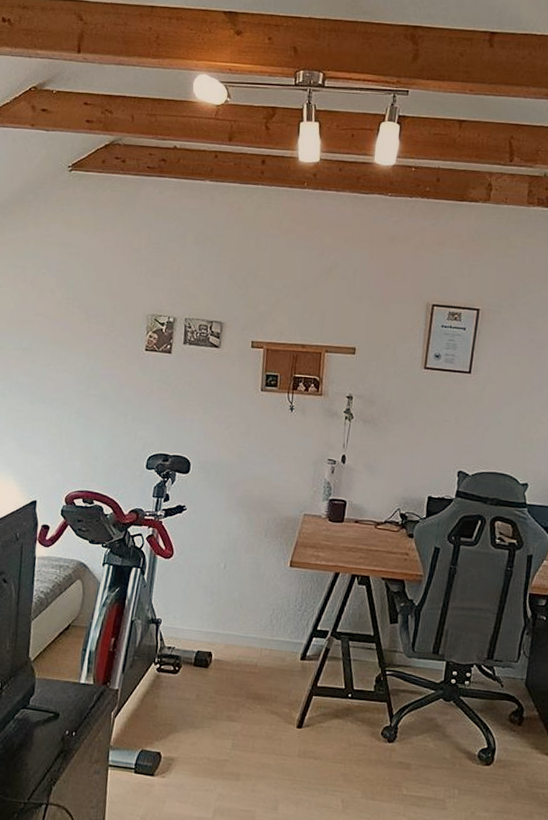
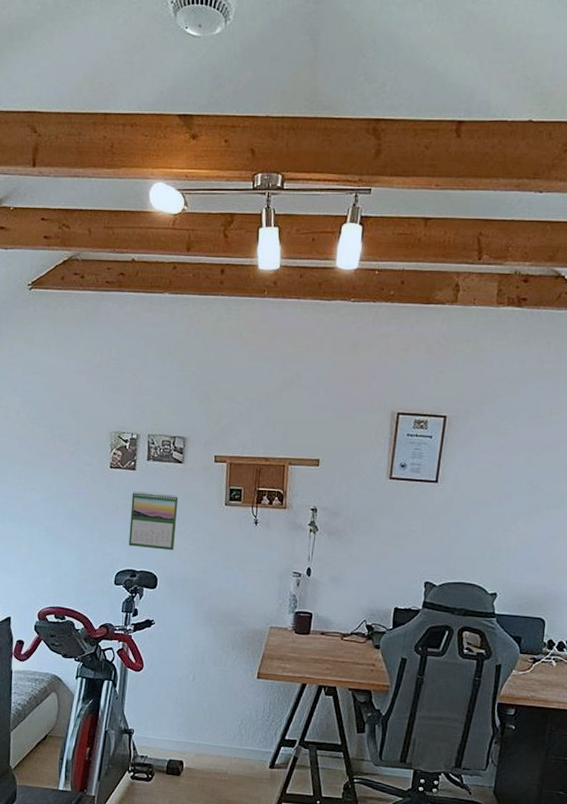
calendar: none [162,374,214,436] -> present [128,491,179,551]

